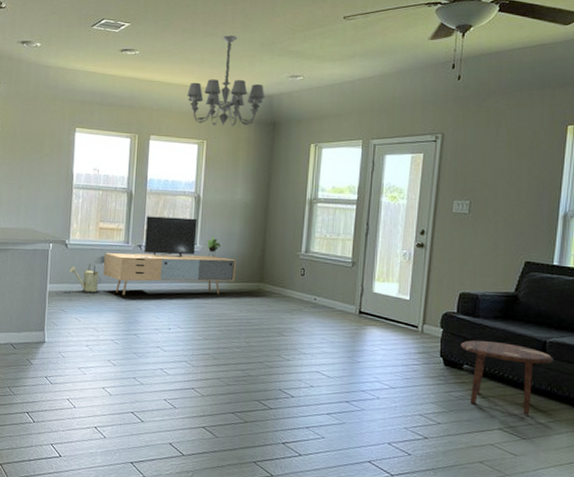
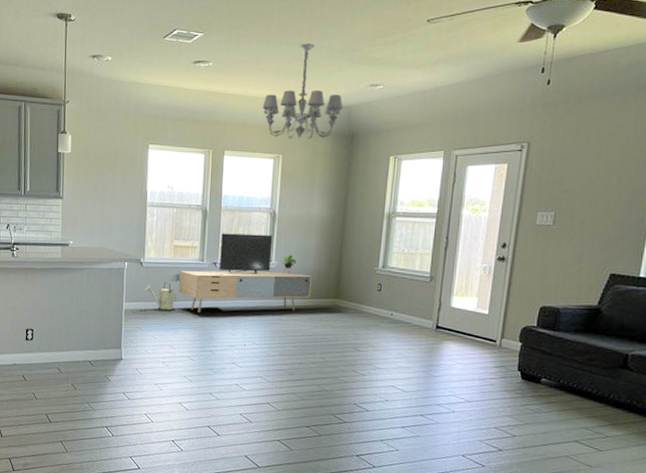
side table: present [461,340,553,415] -> none [539,354,635,428]

